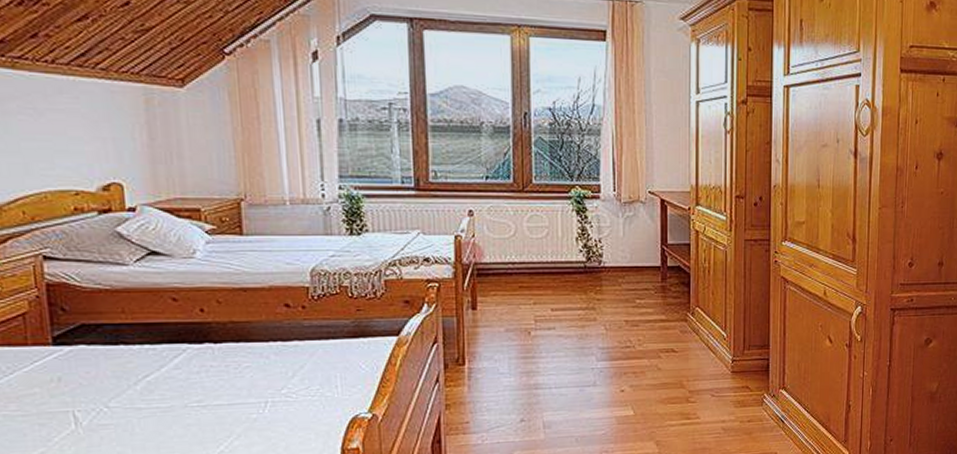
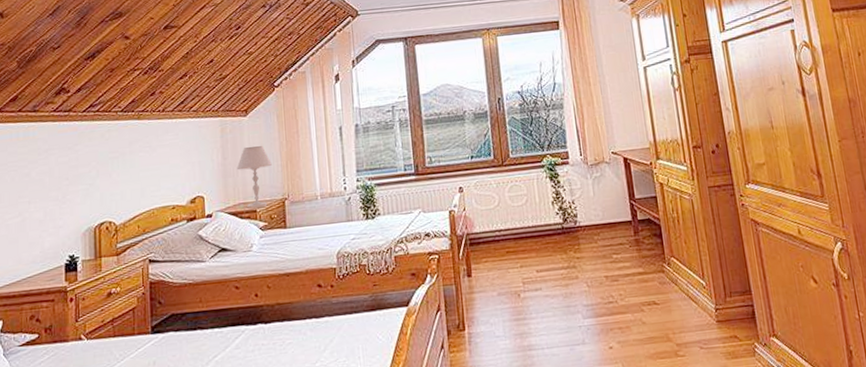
table lamp: none [170,127,222,207] -> present [236,146,272,210]

